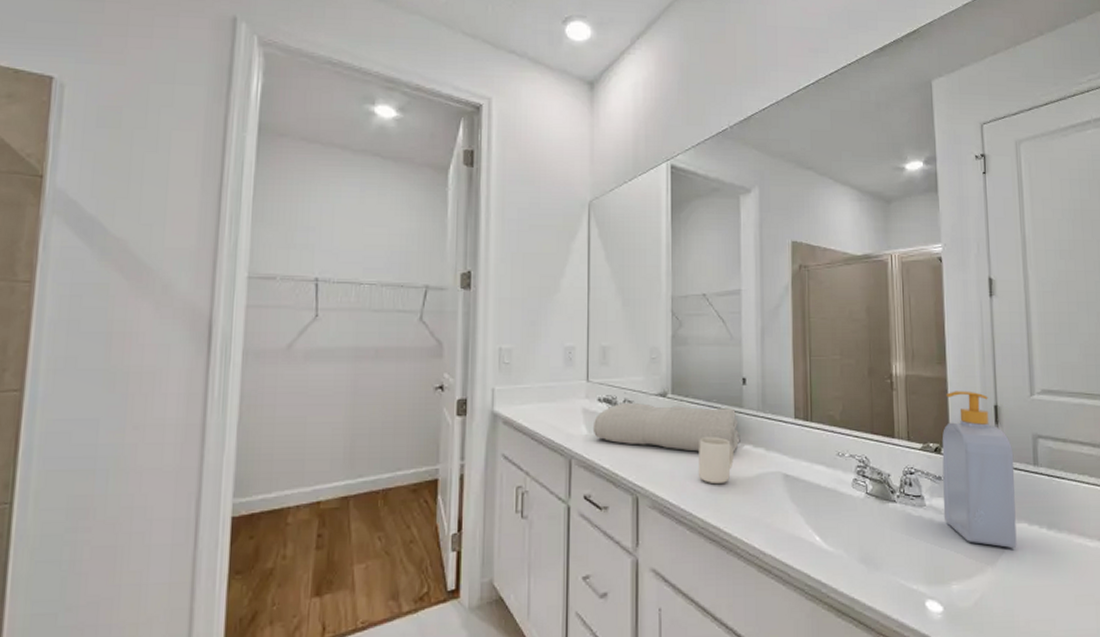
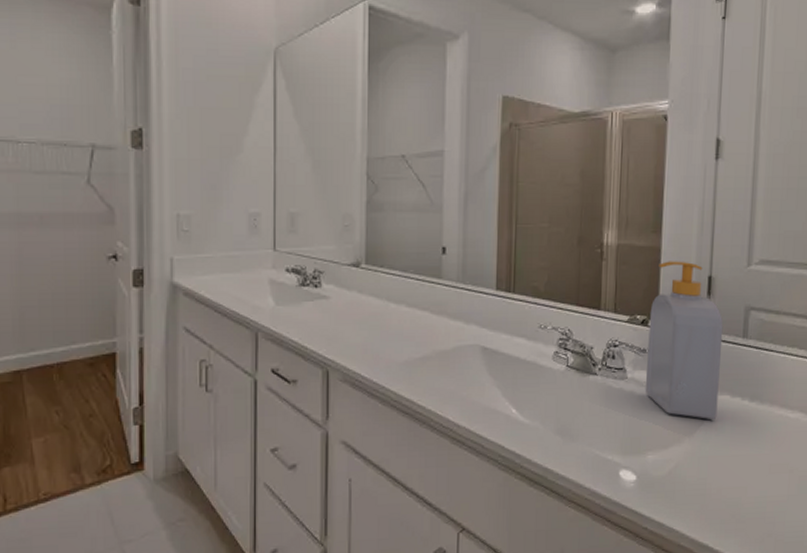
towel: present [592,402,740,452] -> none [280,272,438,325]
cup: present [698,437,734,485] -> none [392,309,430,358]

